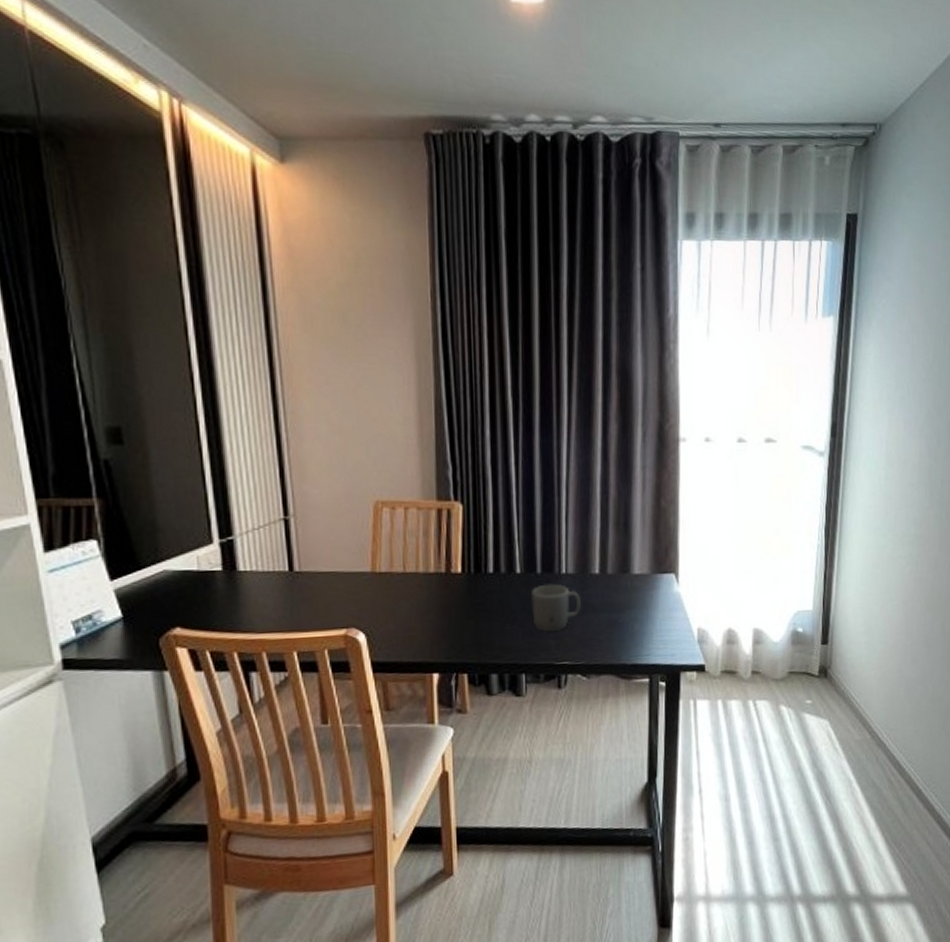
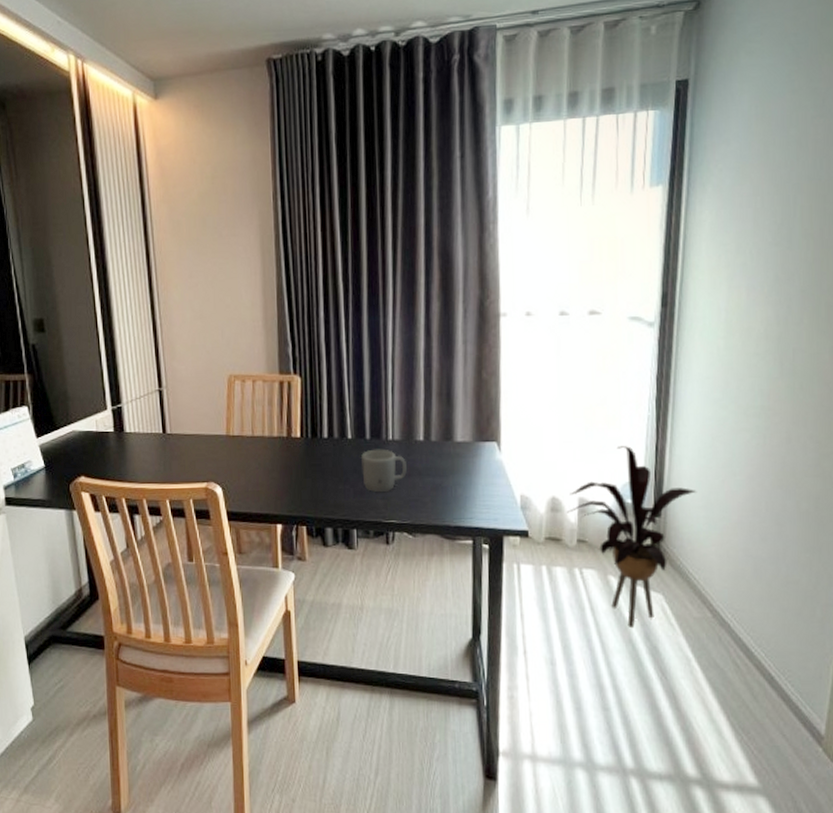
house plant: none [741,575,860,757] -> present [566,446,697,629]

